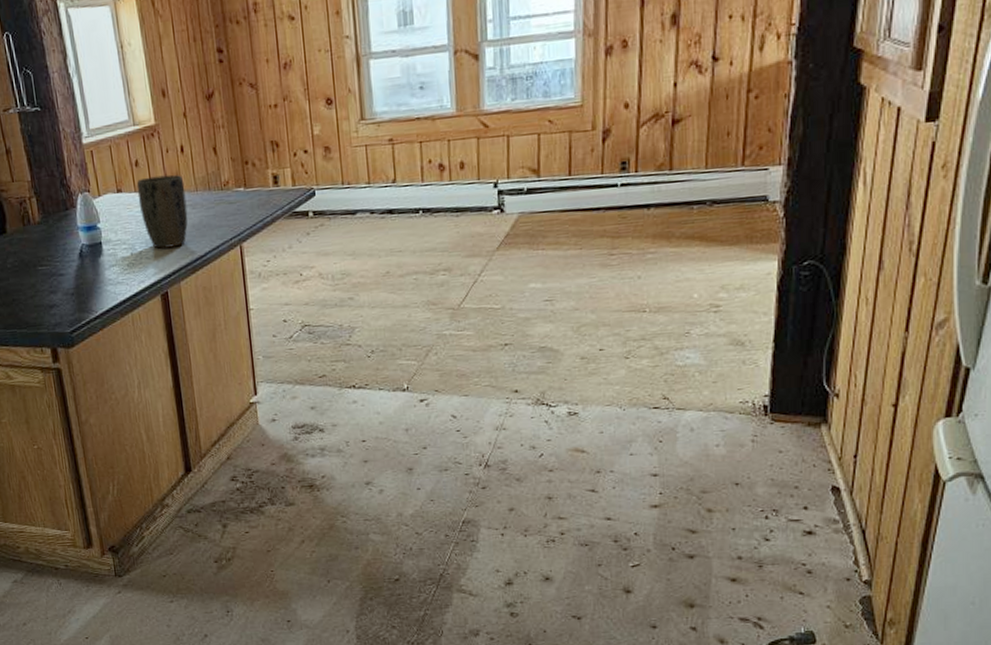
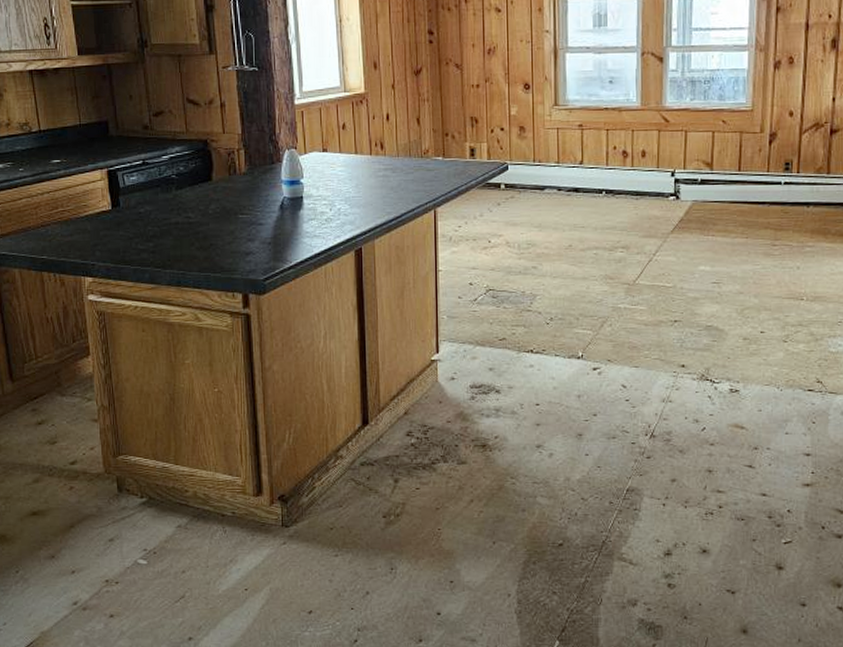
plant pot: present [136,174,188,249] -> none [341,139,388,207]

